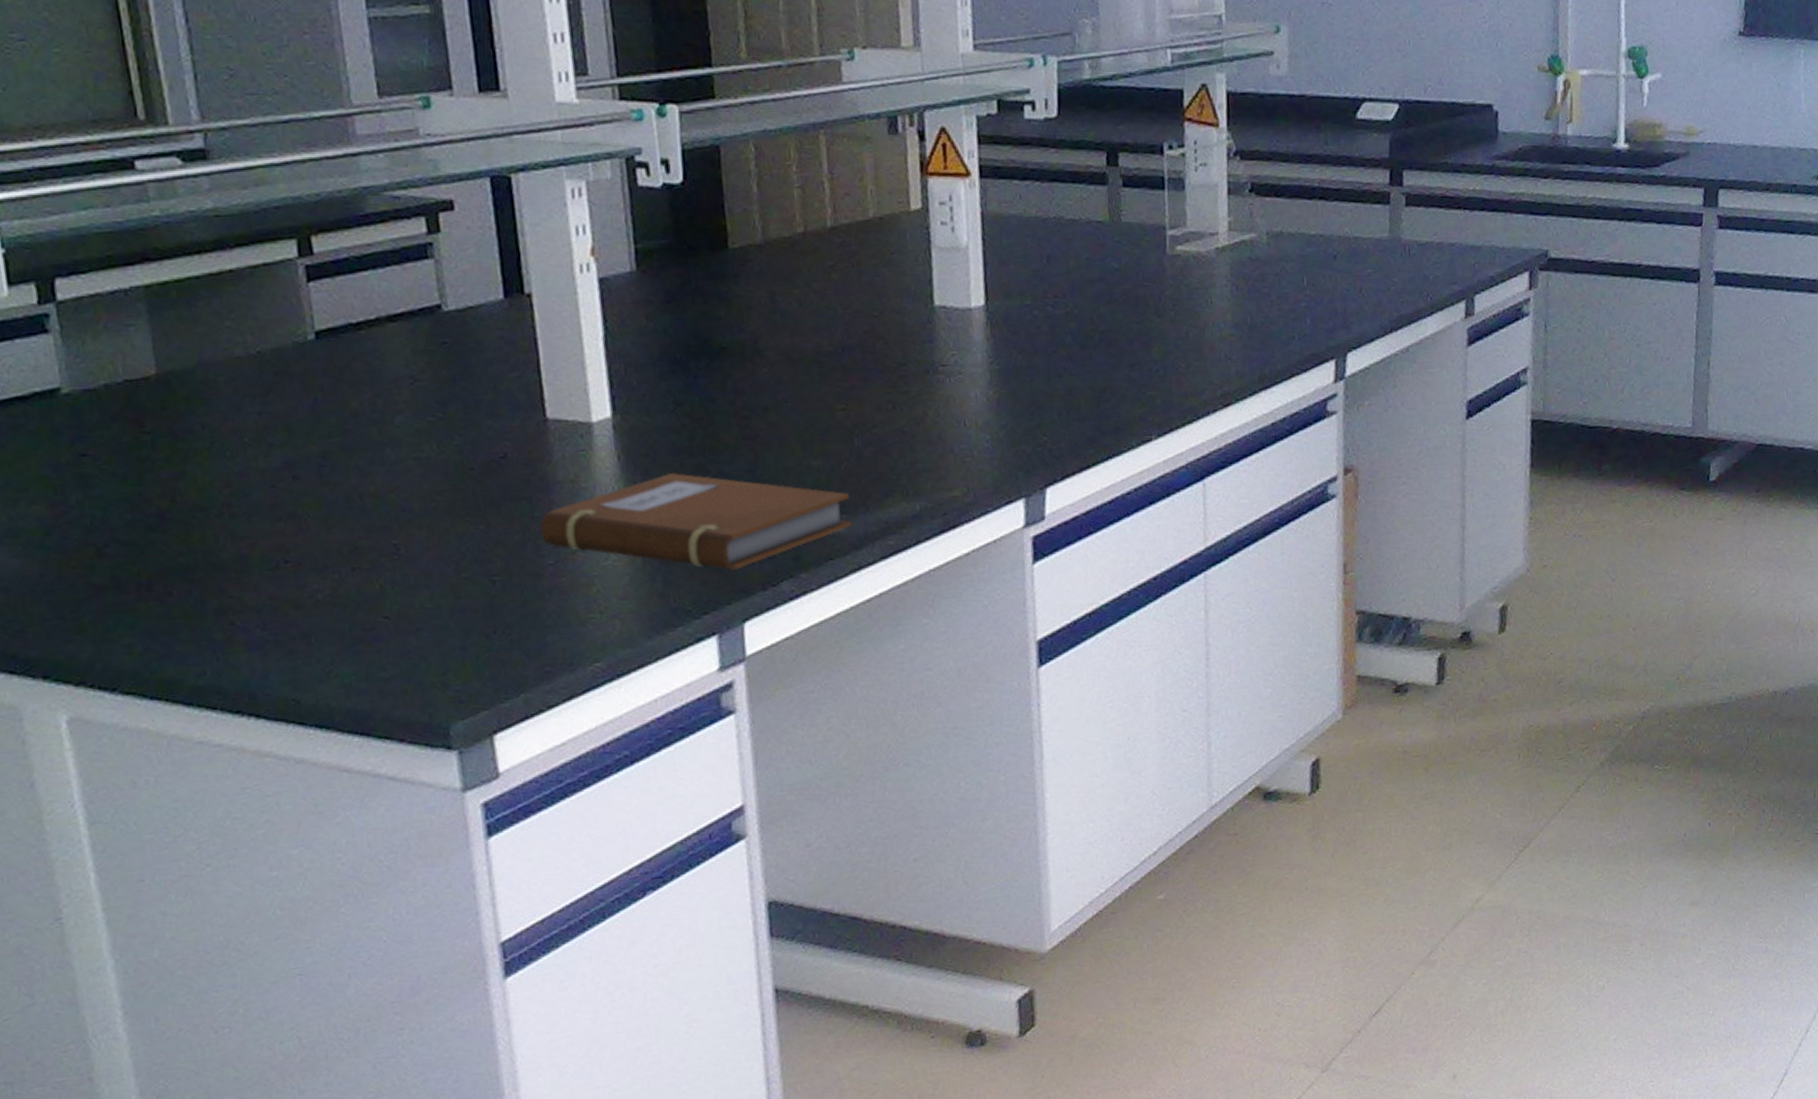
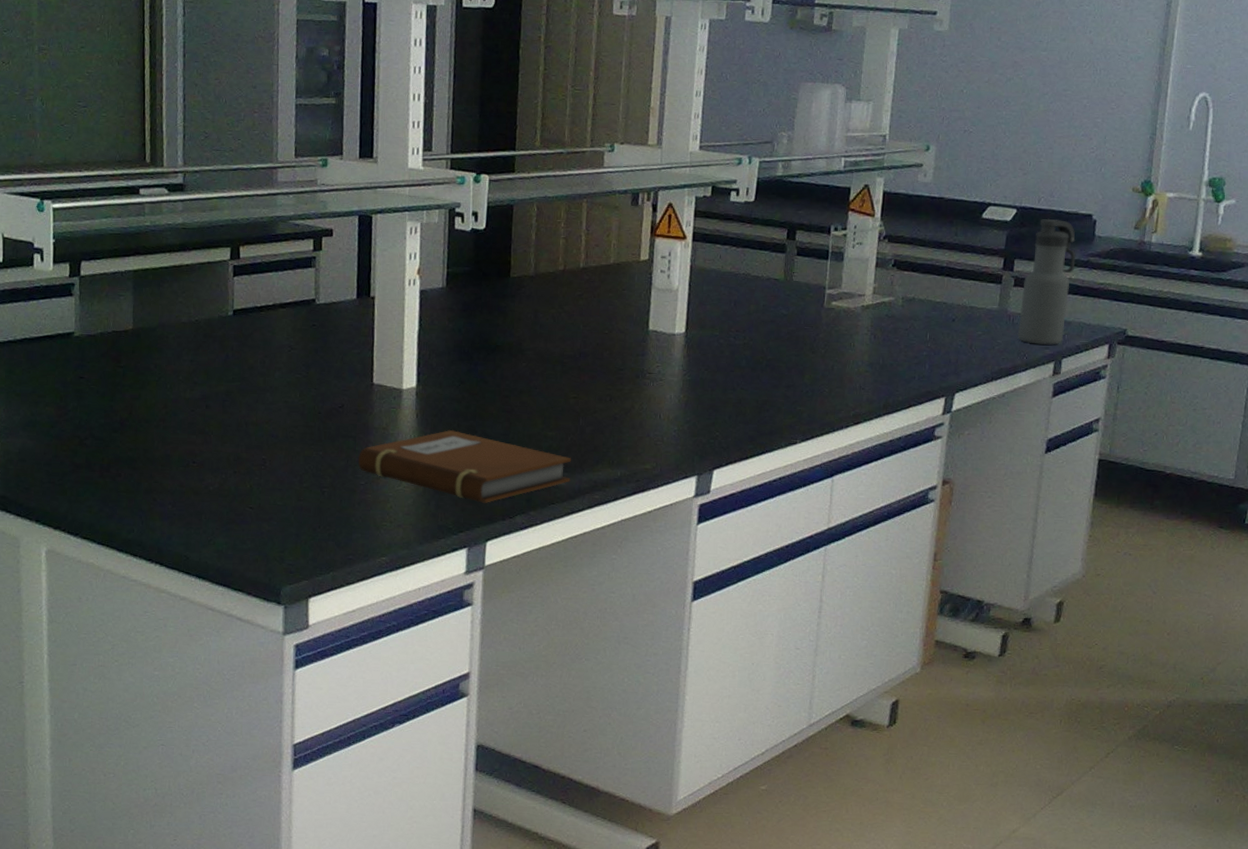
water bottle: none [1416,113,1478,280] -> present [1017,218,1076,345]

